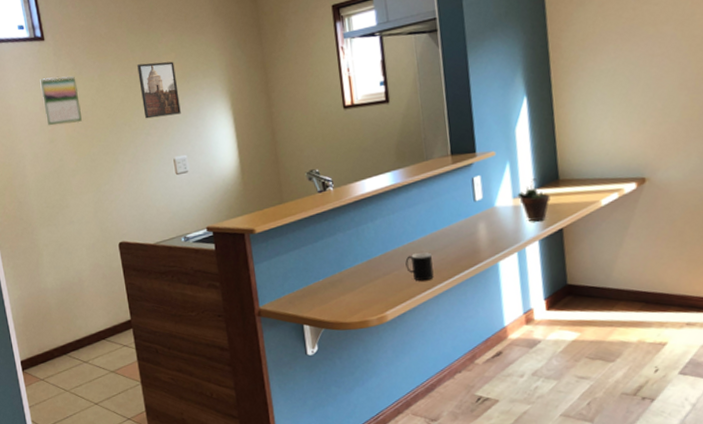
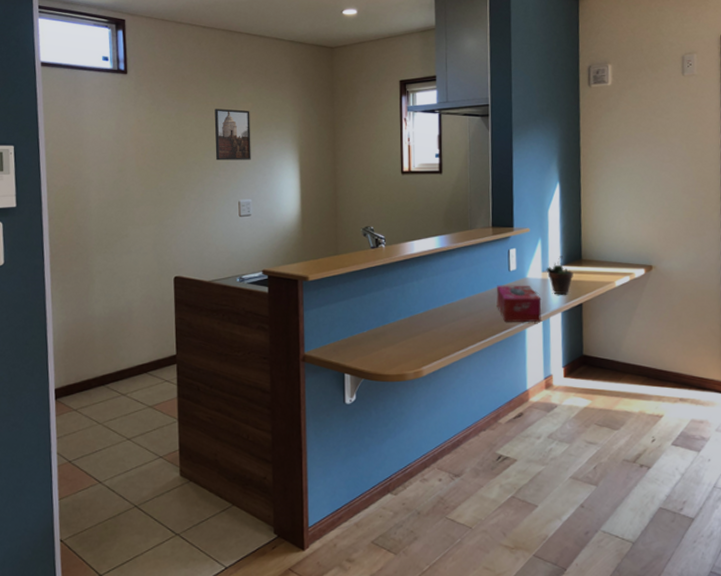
calendar: present [40,76,82,126] -> none [117,109,154,156]
cup: present [405,252,434,281] -> none [444,314,468,341]
tissue box: none [461,214,516,257] -> present [496,285,541,323]

